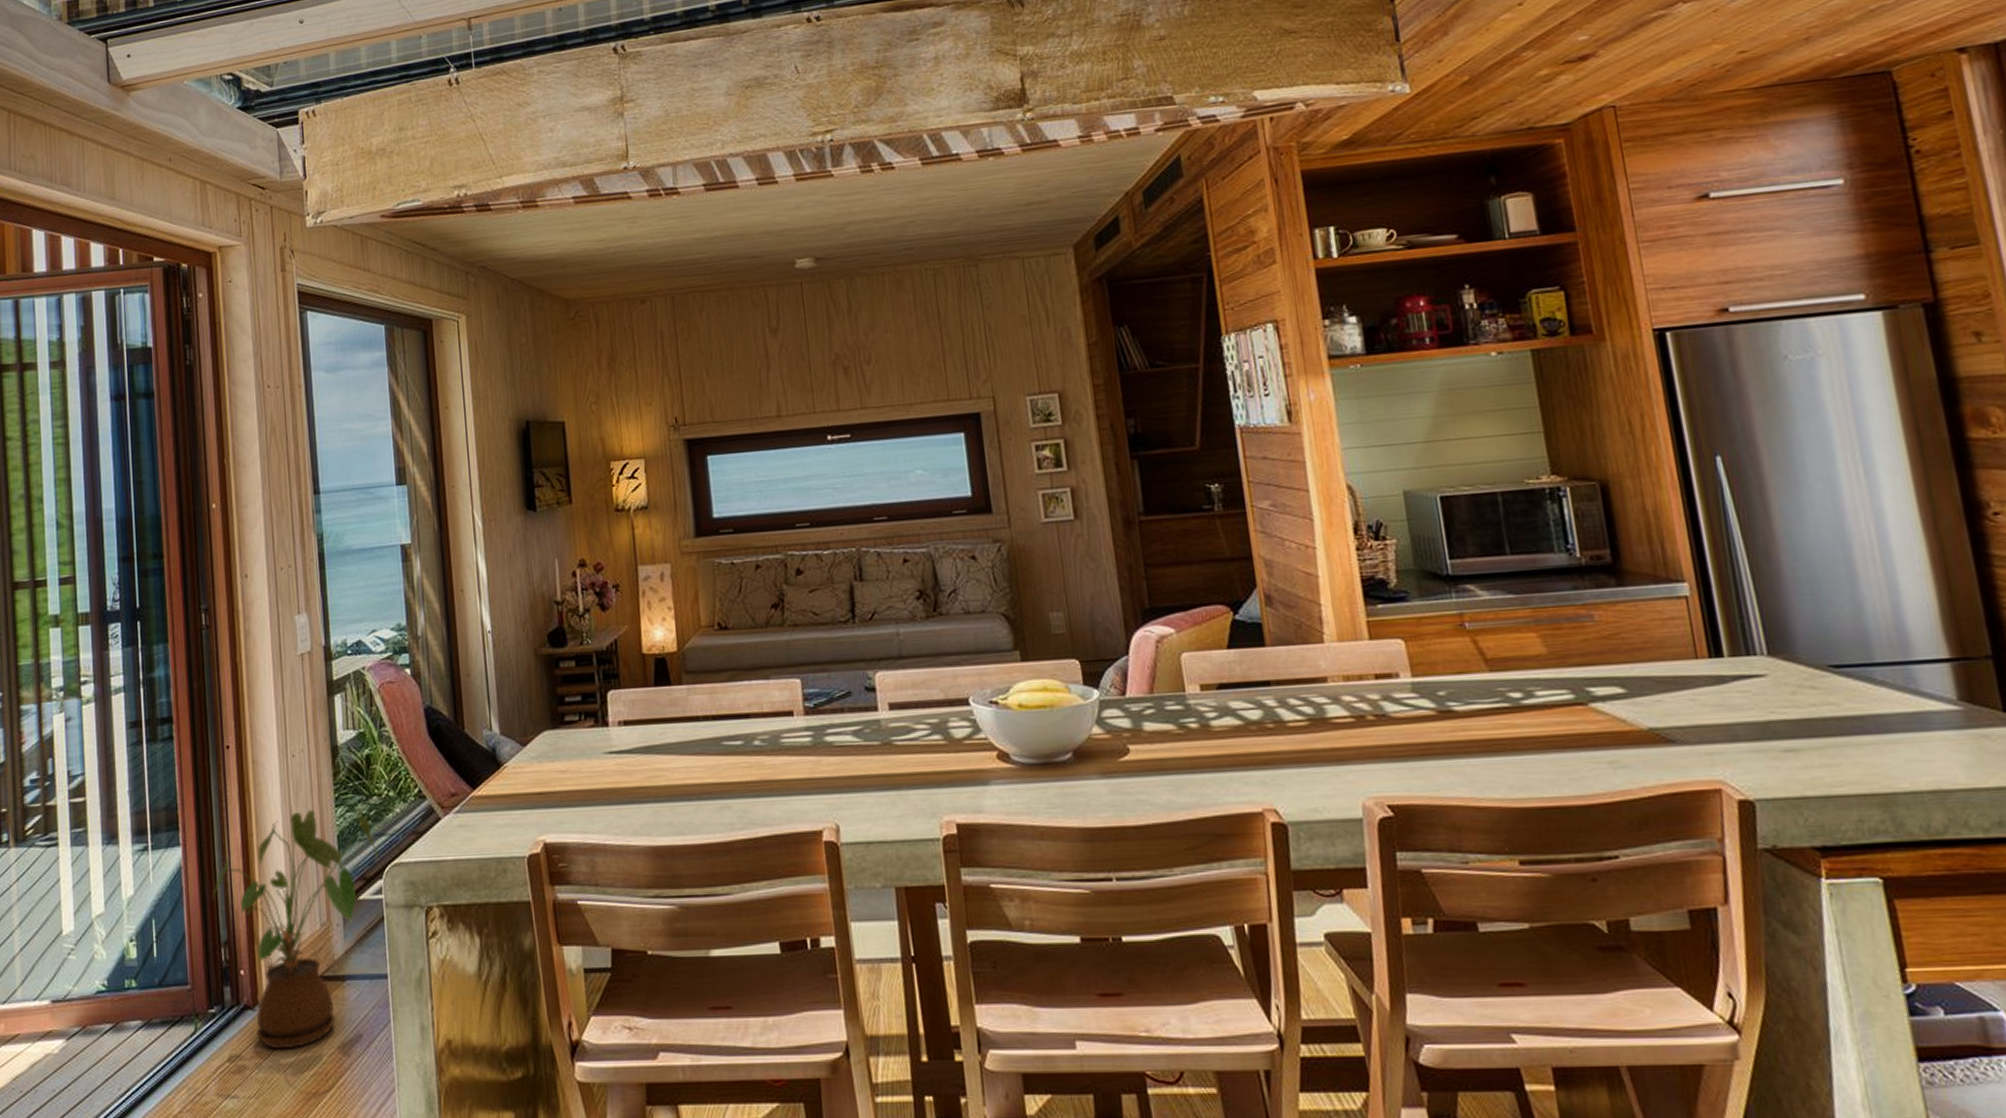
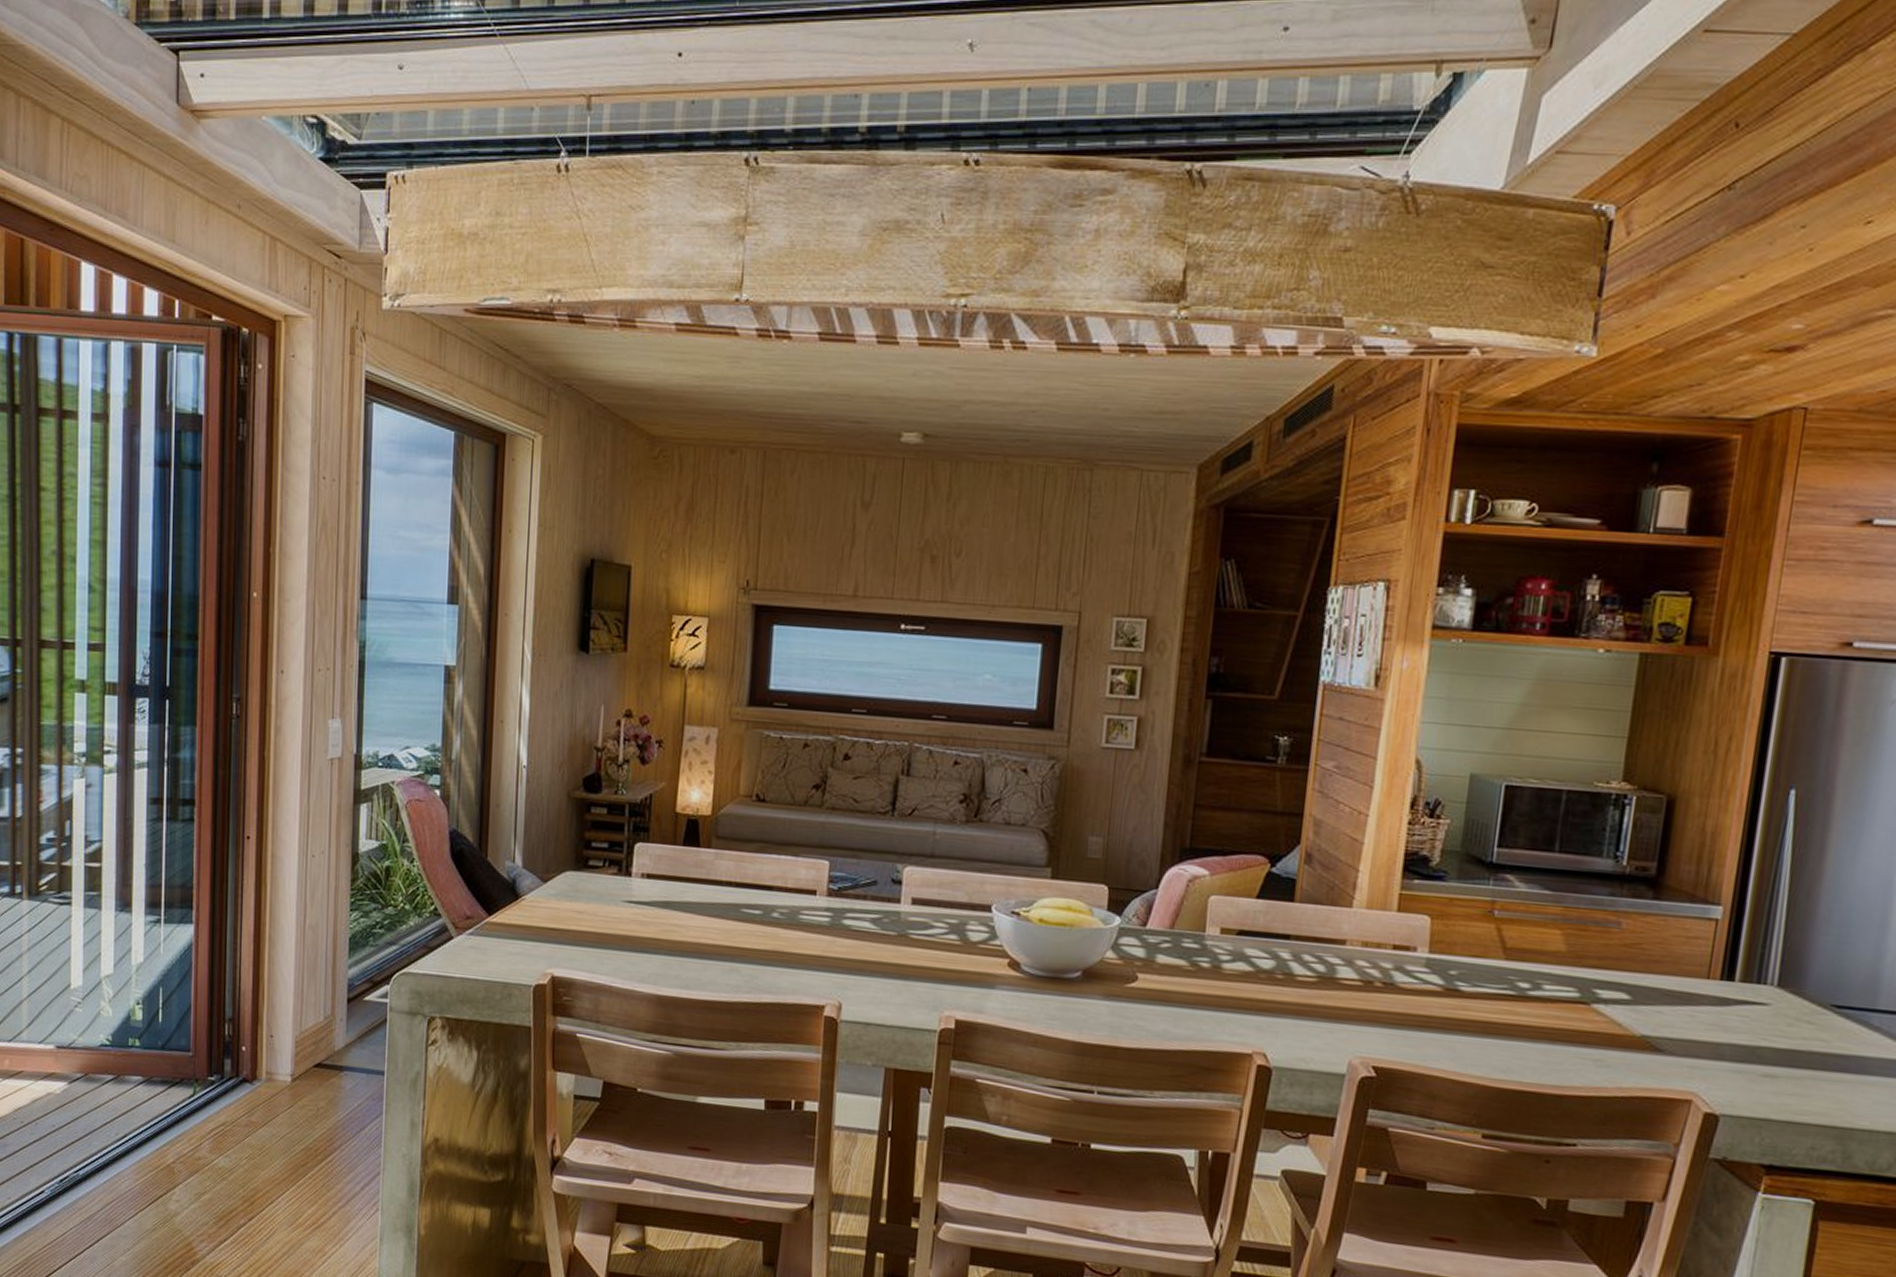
house plant: present [212,809,379,1050] -> none [220,909,388,1123]

